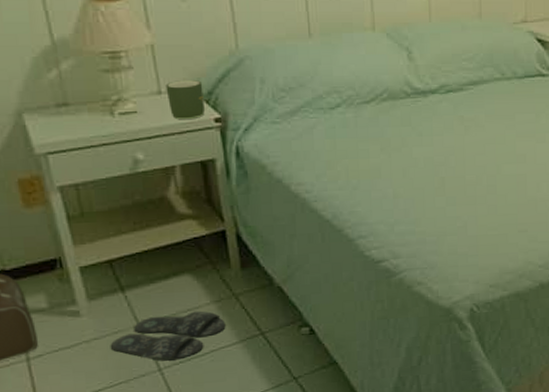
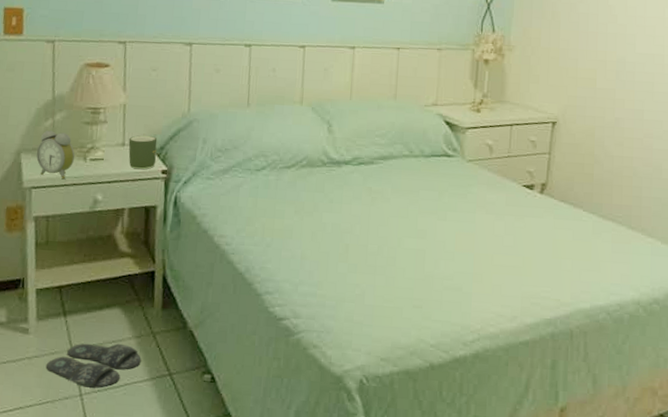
alarm clock: none [43,83,98,140] -> present [36,130,75,180]

